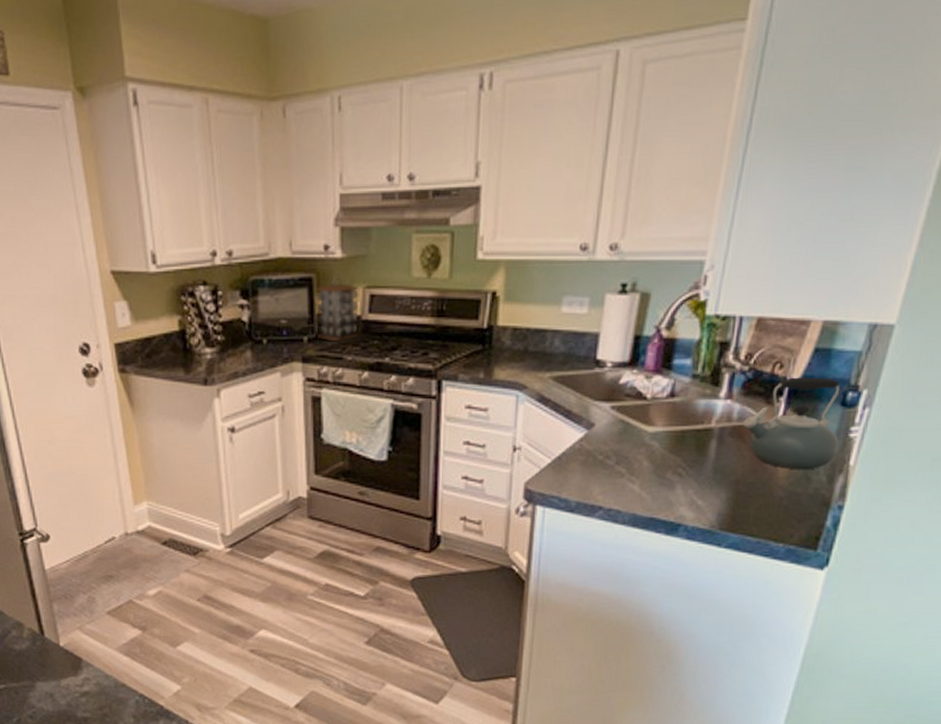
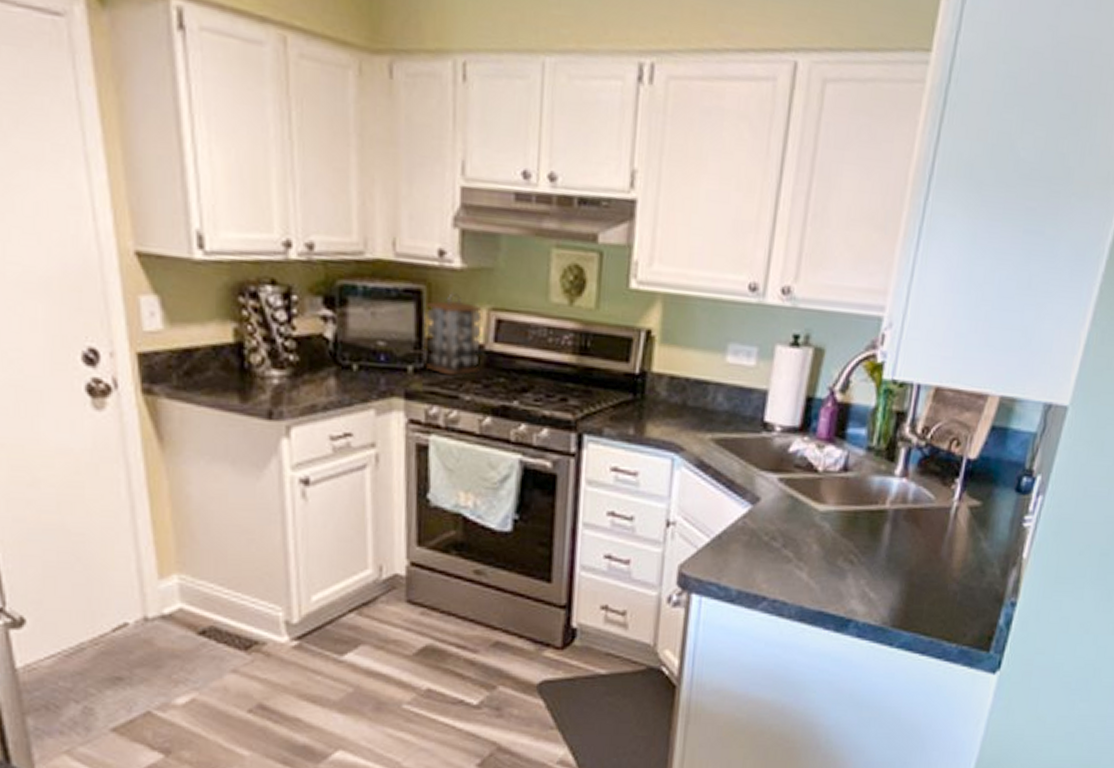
kettle: present [742,377,840,469] -> none [917,457,1015,561]

